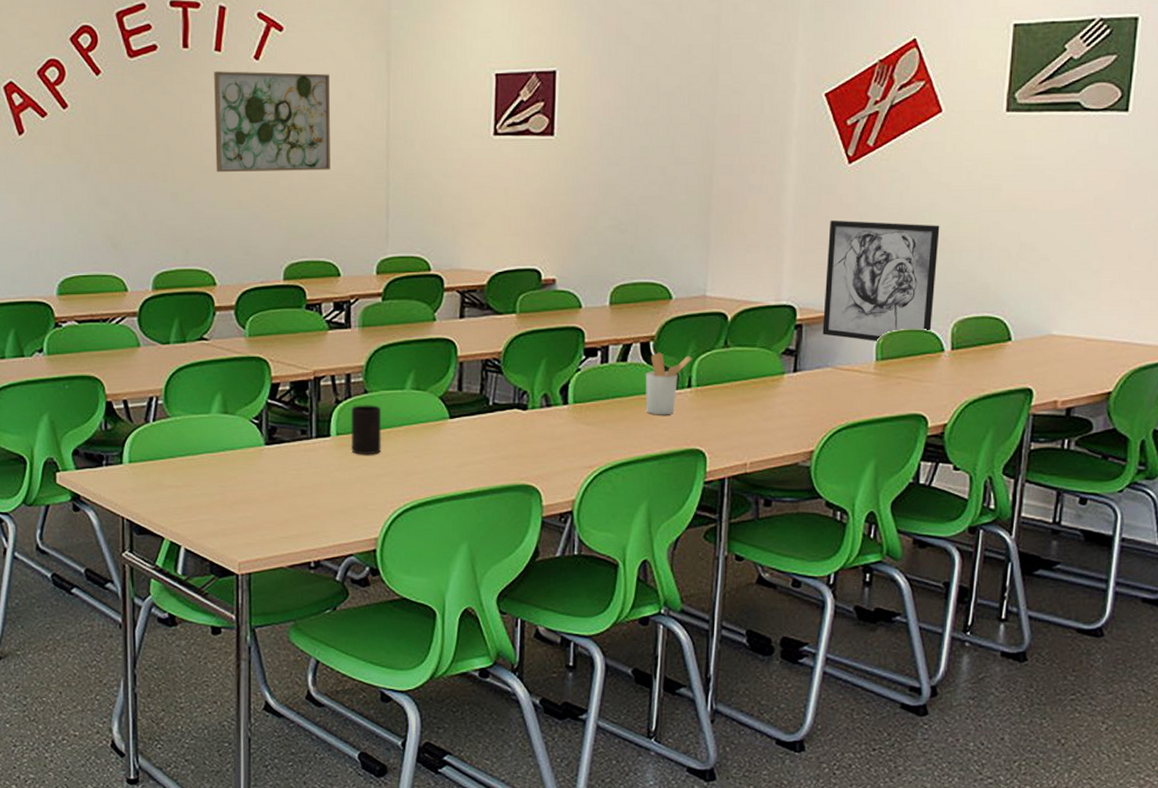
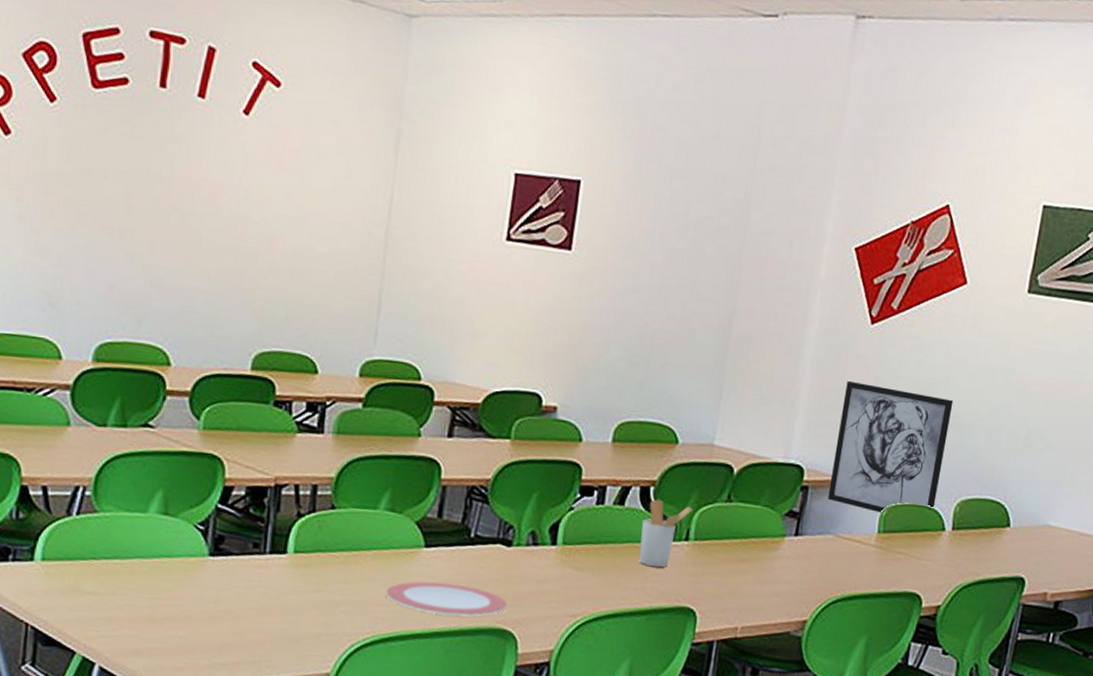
wall art: present [214,71,330,173] -> none [184,120,329,253]
cup: present [350,405,382,455] -> none [308,521,348,579]
plate: none [419,448,529,478] -> present [385,581,508,617]

